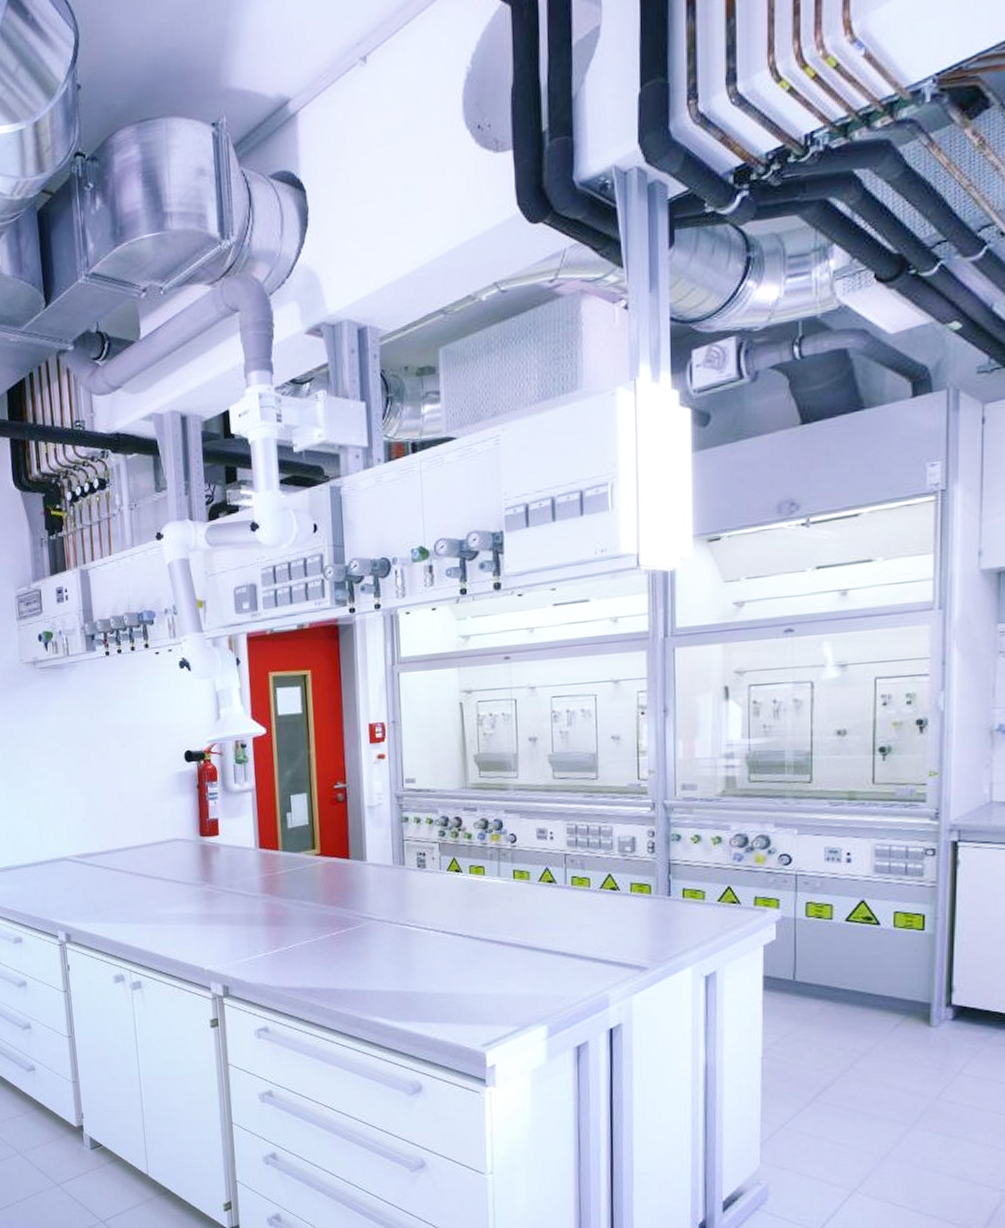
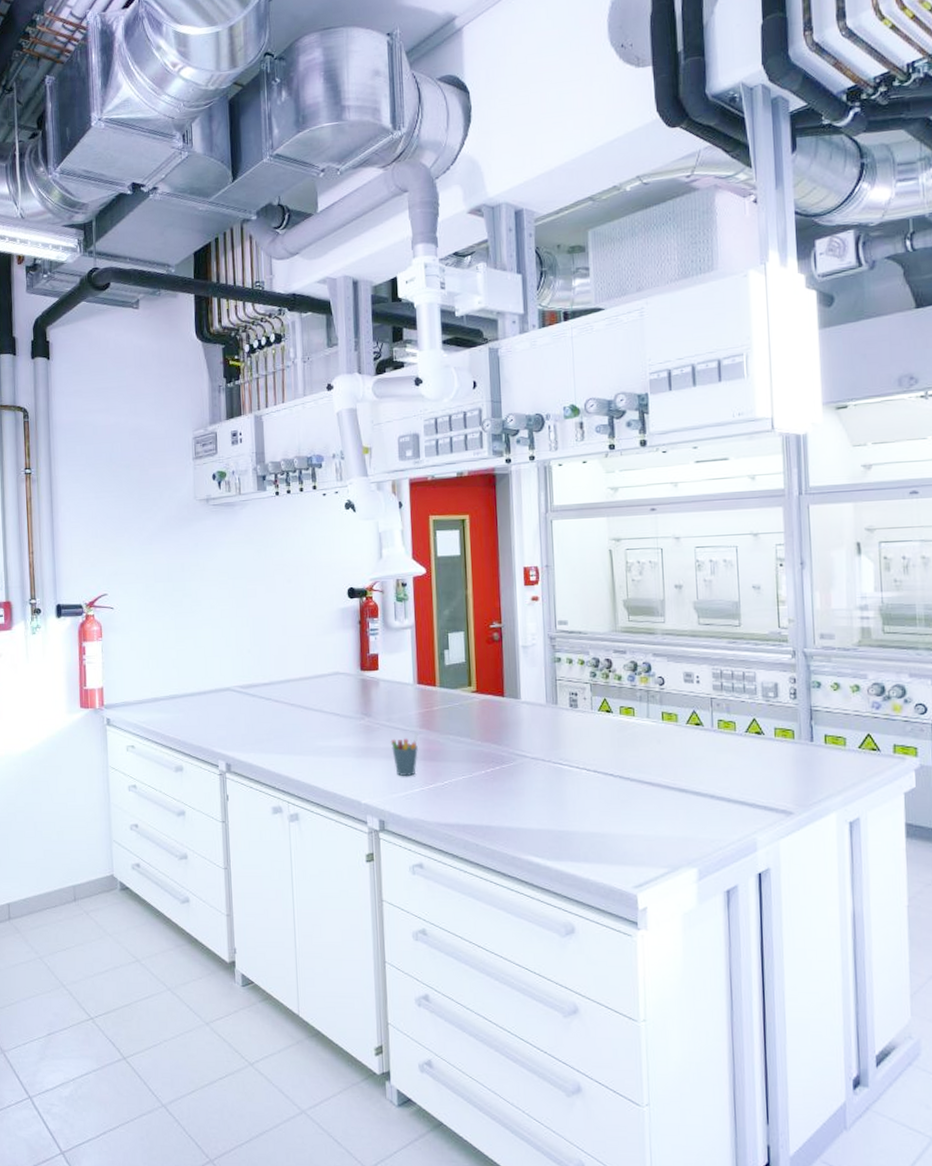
pen holder: none [232,896,262,942] -> present [390,731,419,776]

